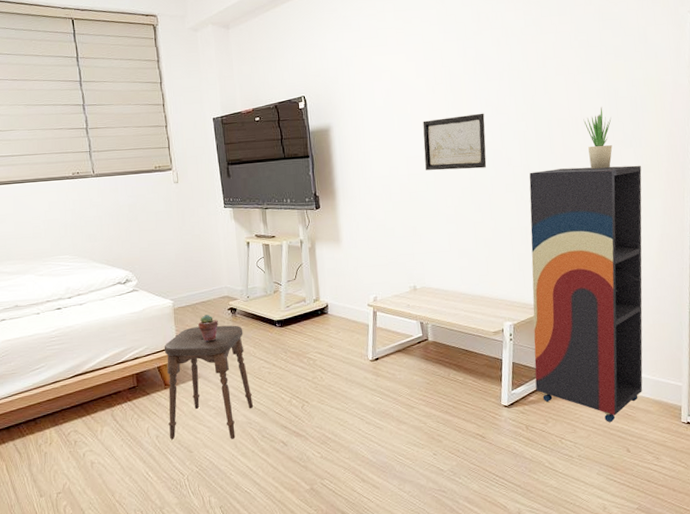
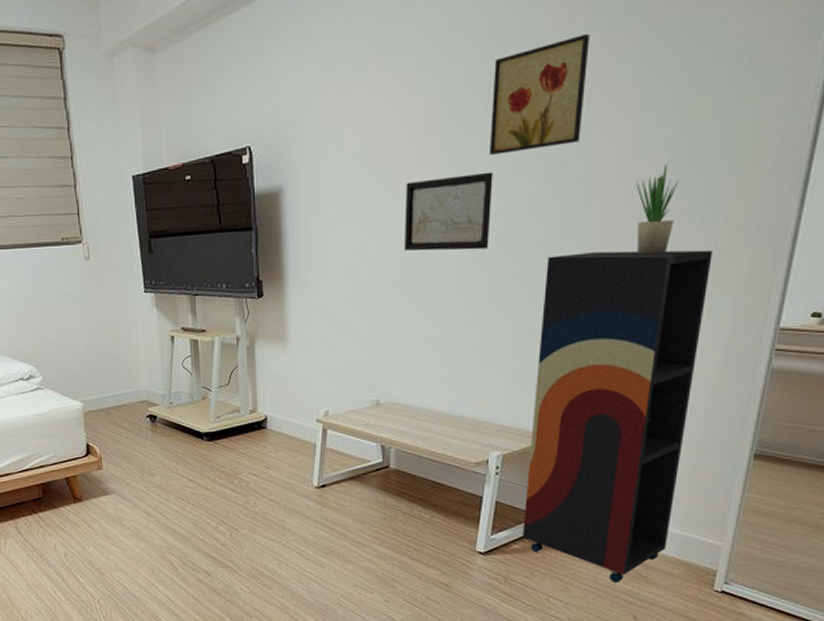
stool: present [164,325,254,439] -> none [72,434,174,564]
potted succulent: present [198,315,218,342] -> none [112,421,135,453]
wall art: none [477,20,542,101] -> present [489,33,590,155]

